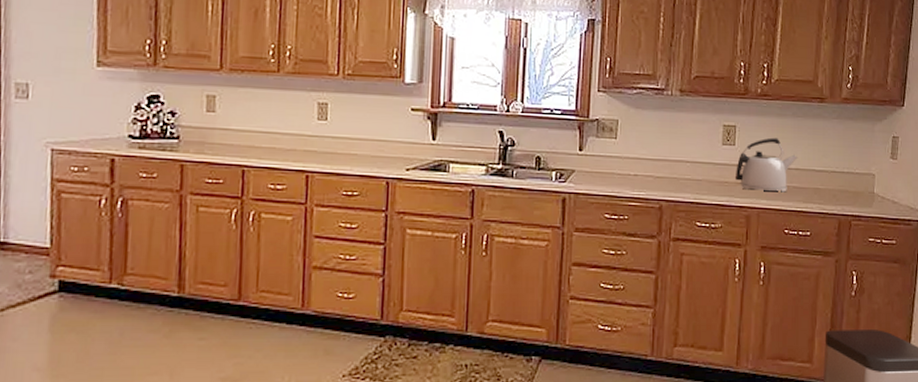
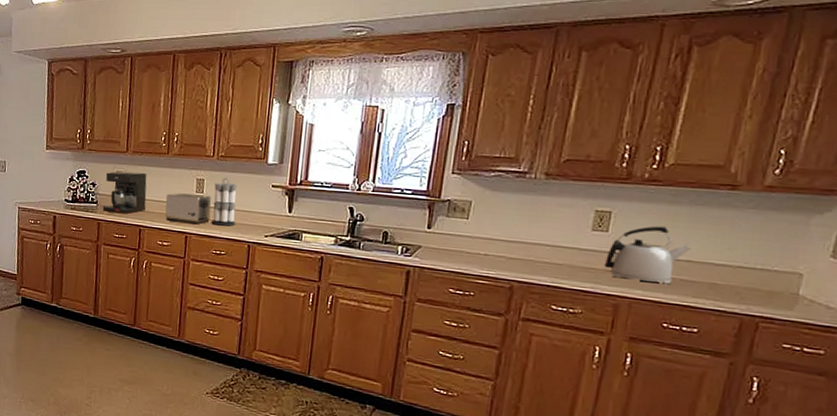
coffee maker: none [188,94,251,152] -> present [103,171,147,214]
toaster: none [277,120,339,160] -> present [165,192,212,225]
spice rack: none [339,100,370,160] -> present [211,177,238,227]

